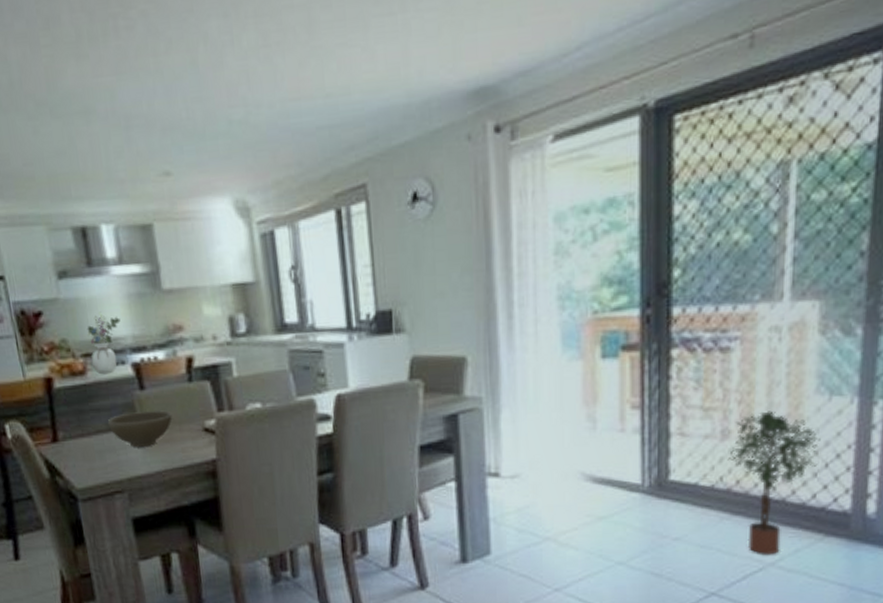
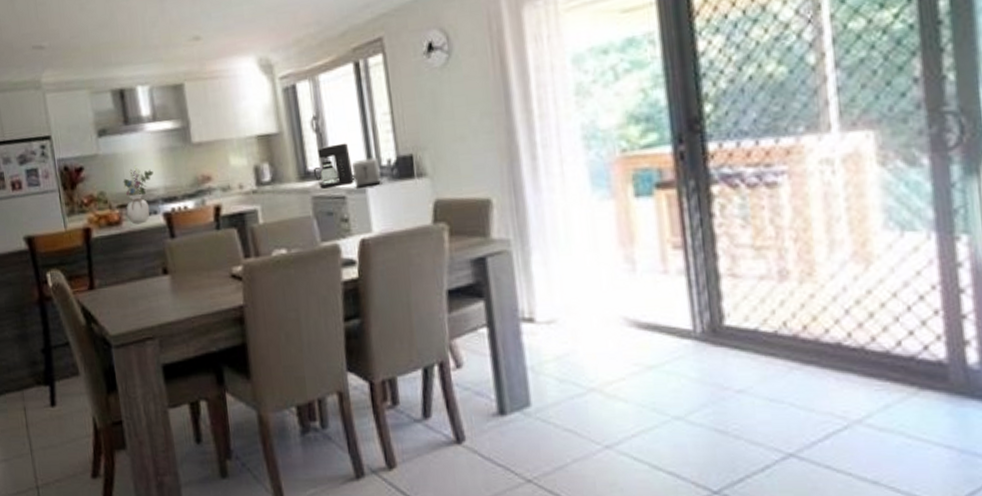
bowl: present [107,410,172,447] -> none [140,258,201,294]
coffee maker: none [290,295,332,342] -> present [313,143,354,189]
toaster: none [329,311,359,343] -> present [351,157,381,188]
potted tree: present [727,411,821,554] -> none [789,248,898,410]

